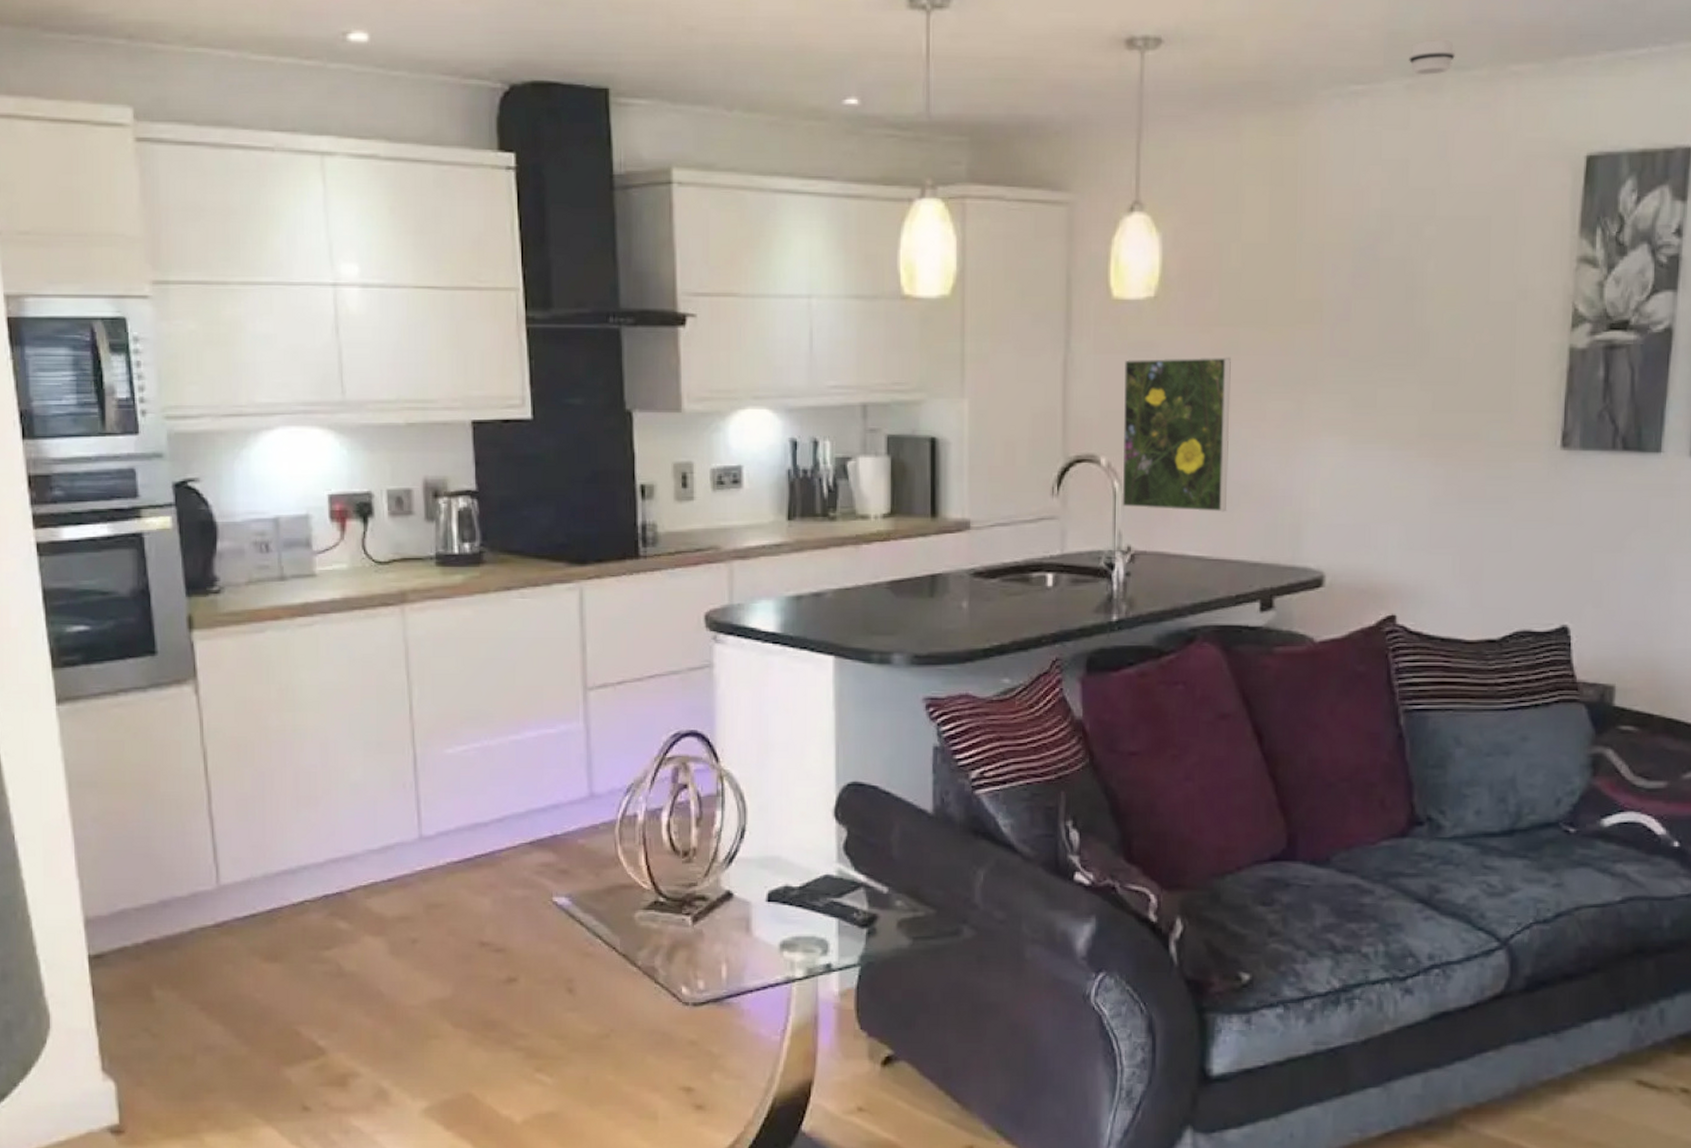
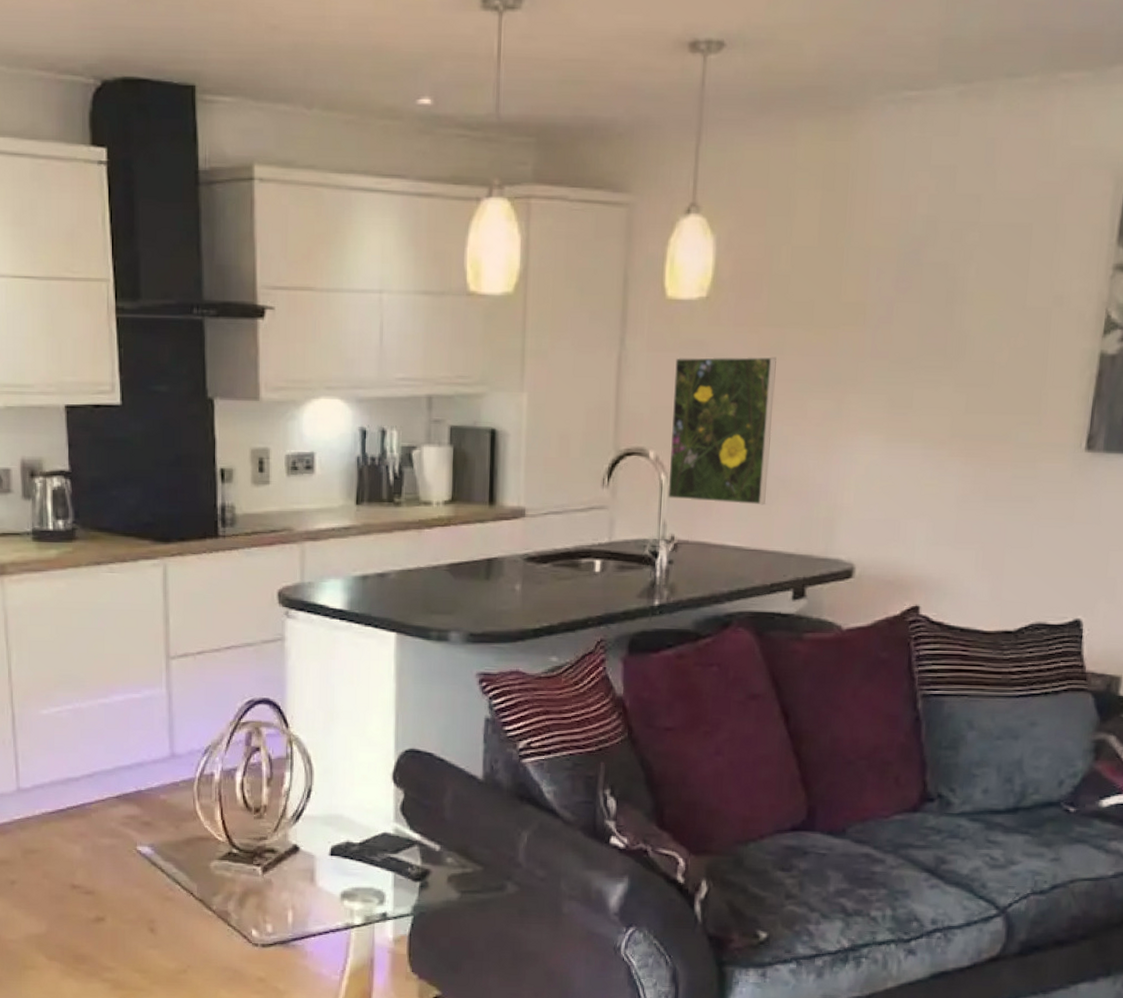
smoke detector: present [1409,39,1456,76] -> none [963,46,1009,83]

